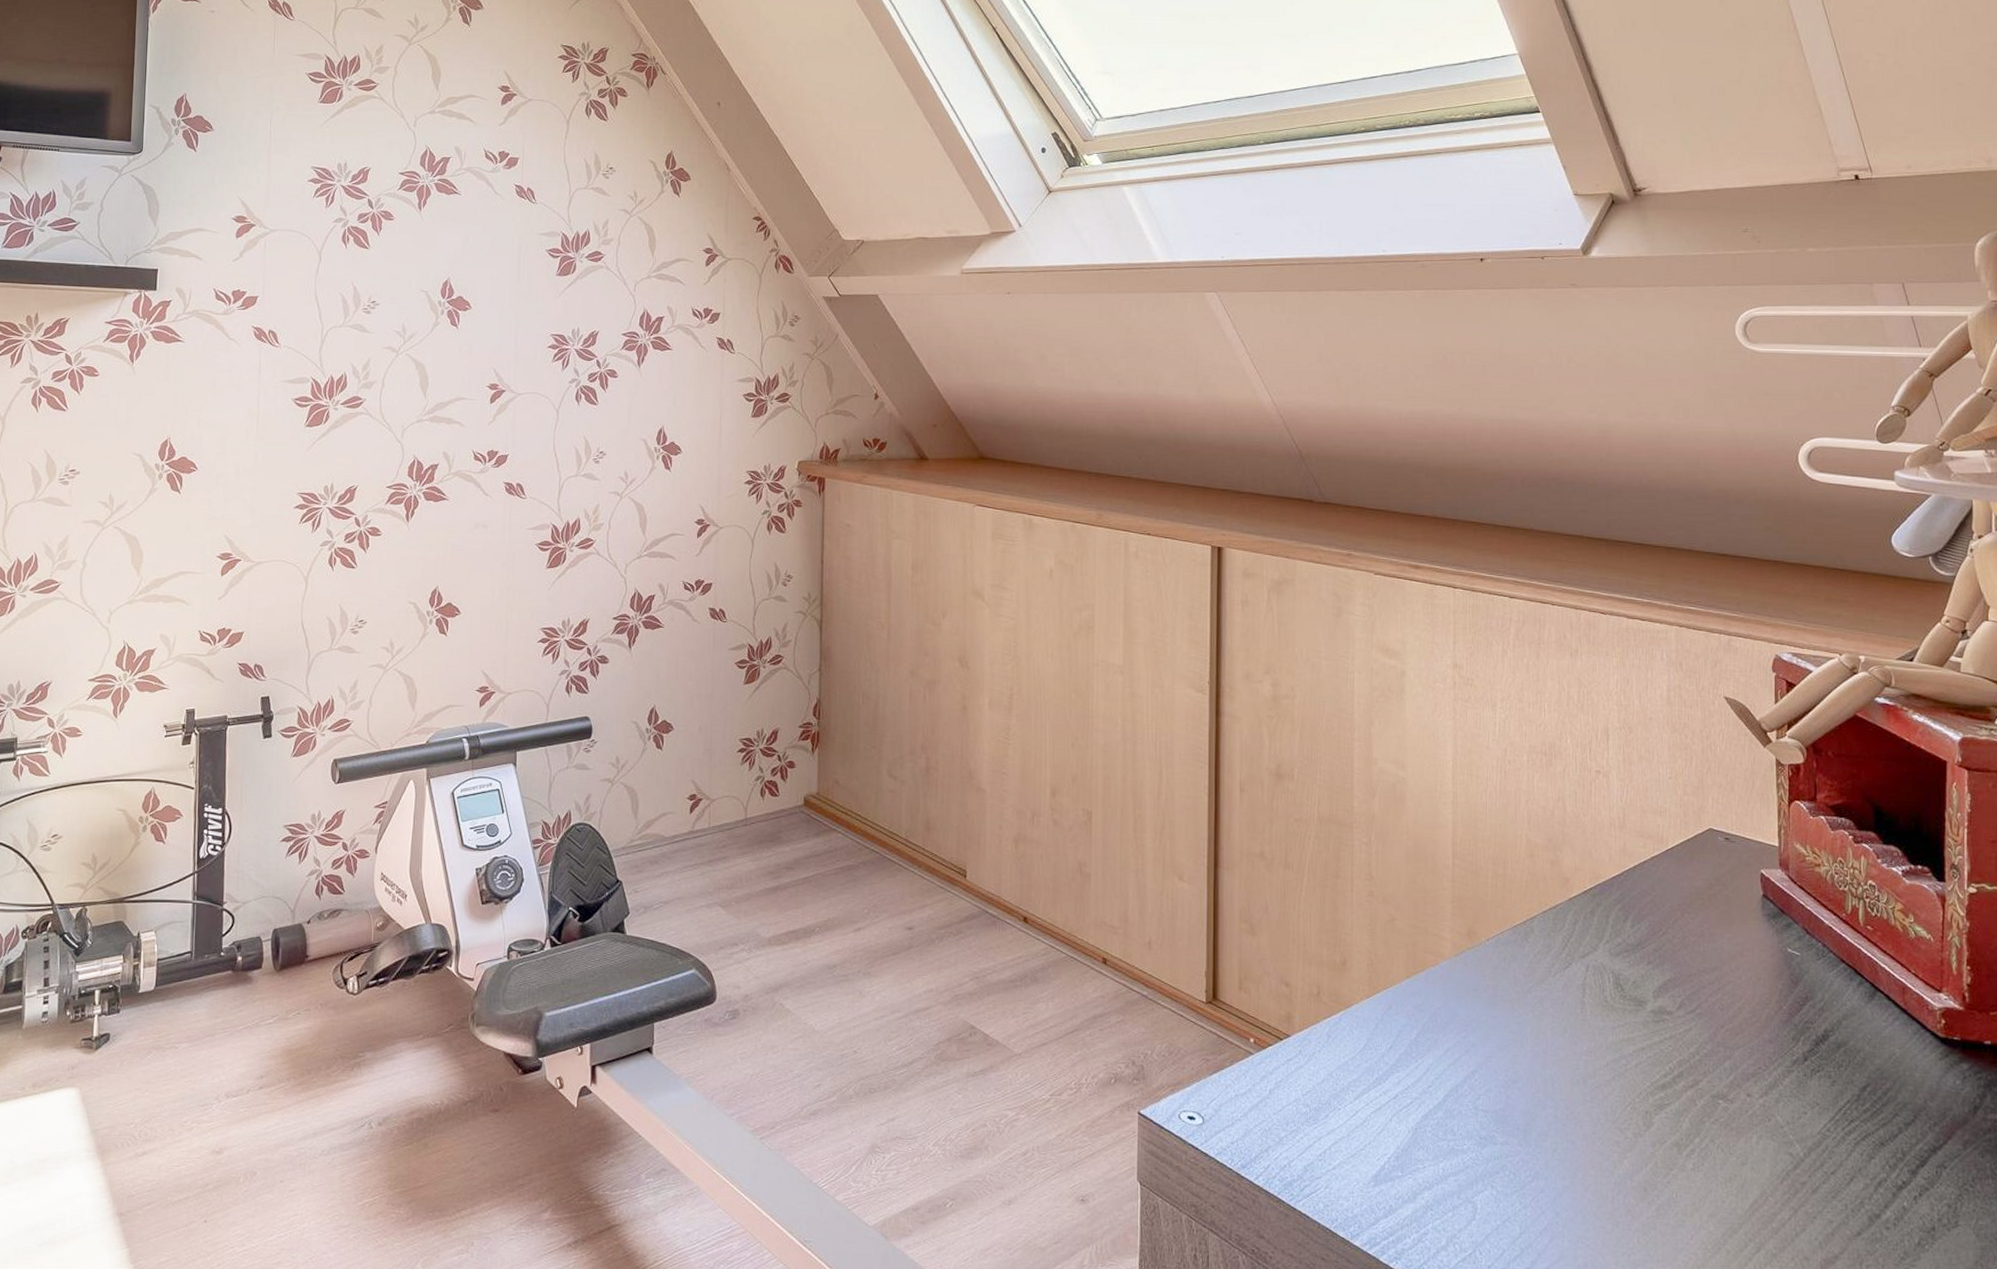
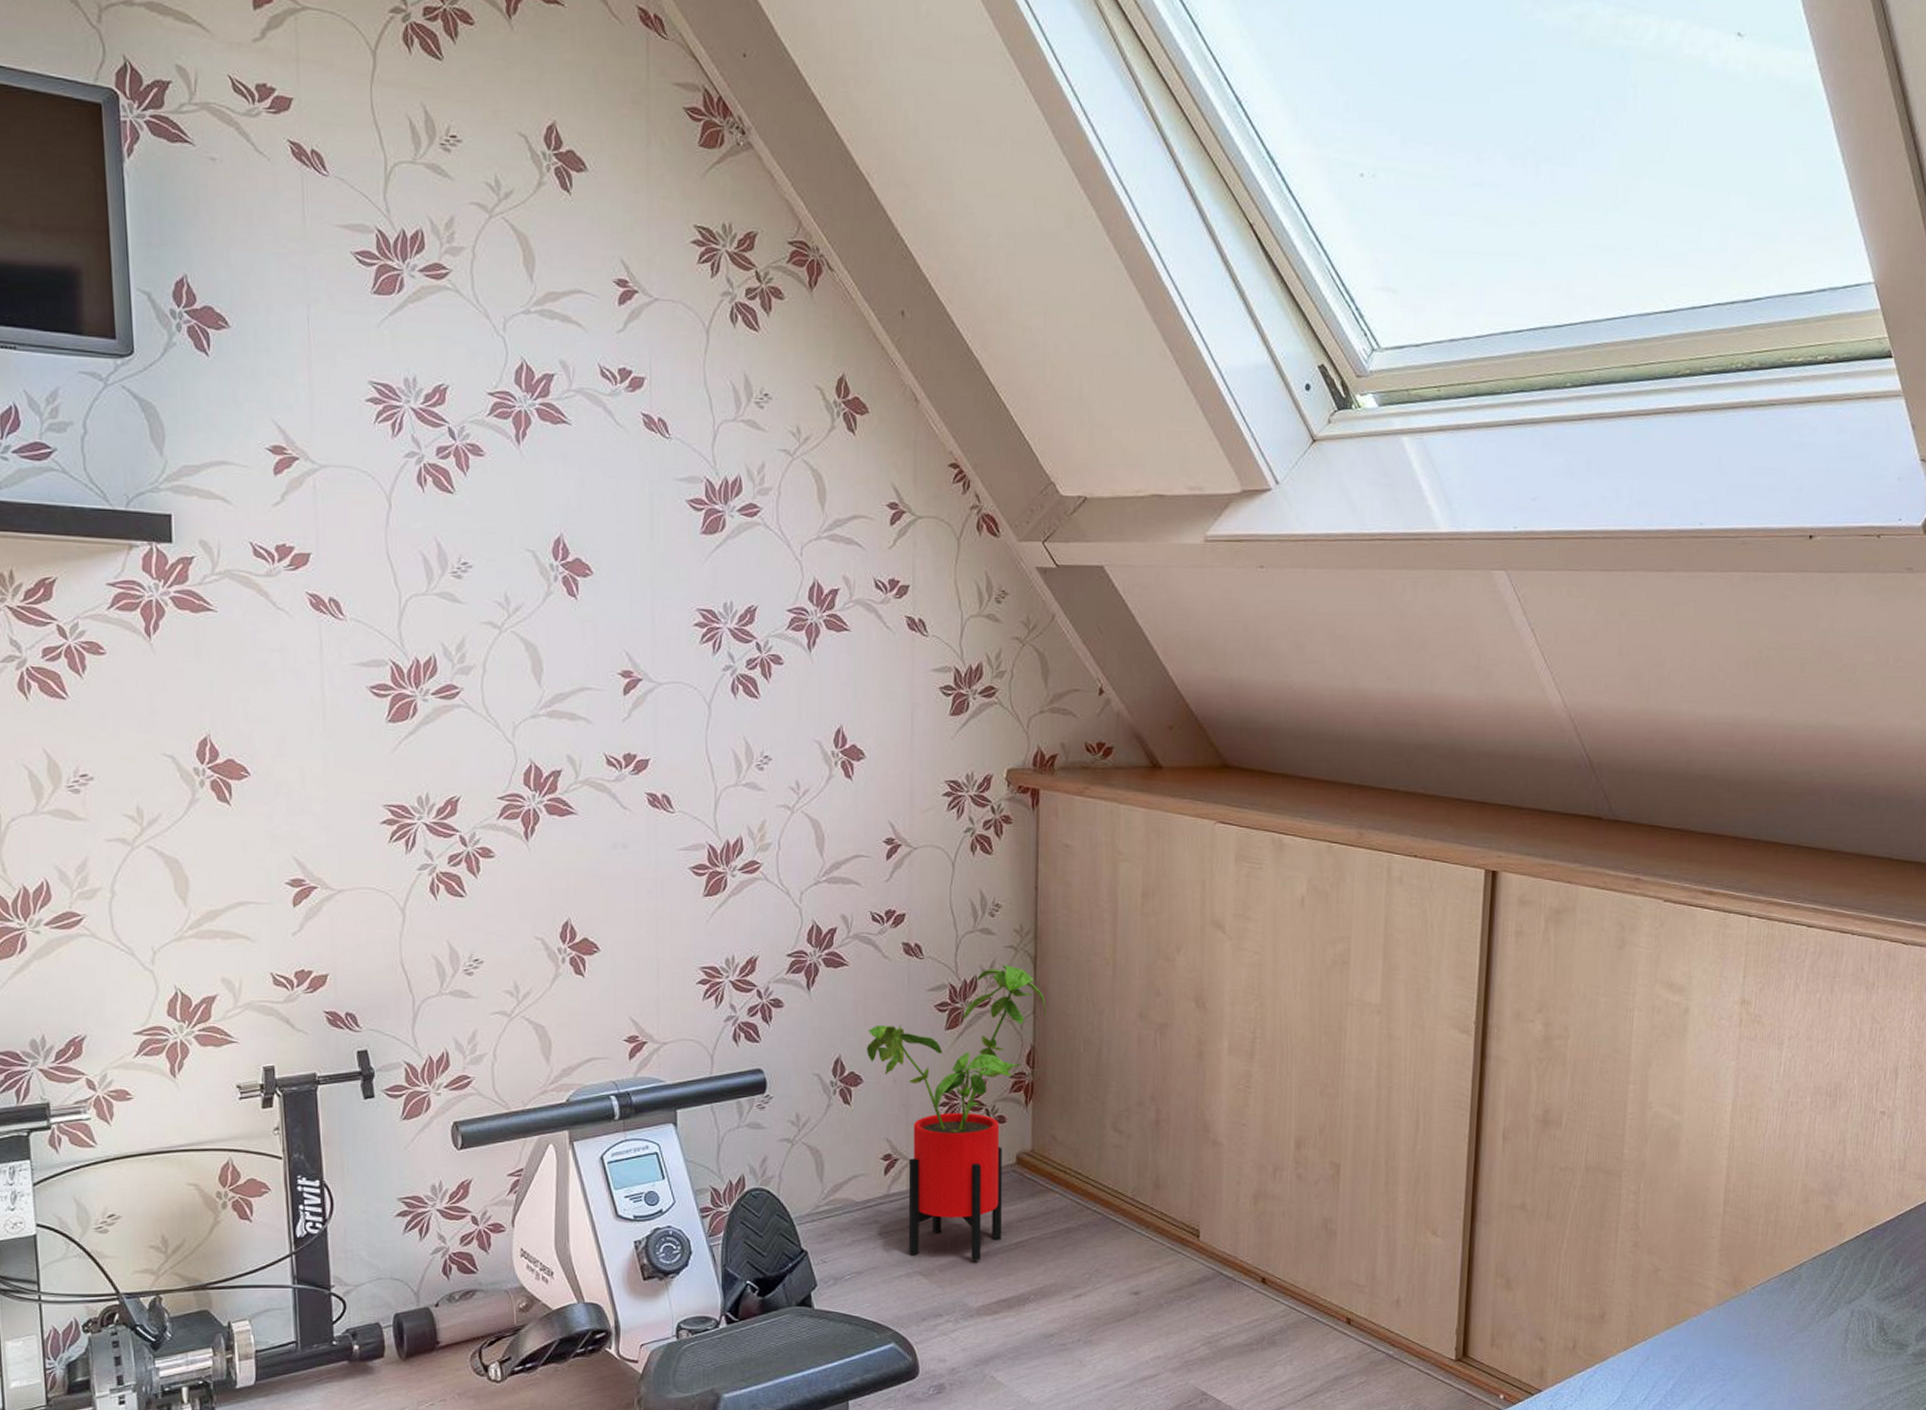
house plant: none [676,628,830,894] -> present [866,965,1046,1261]

